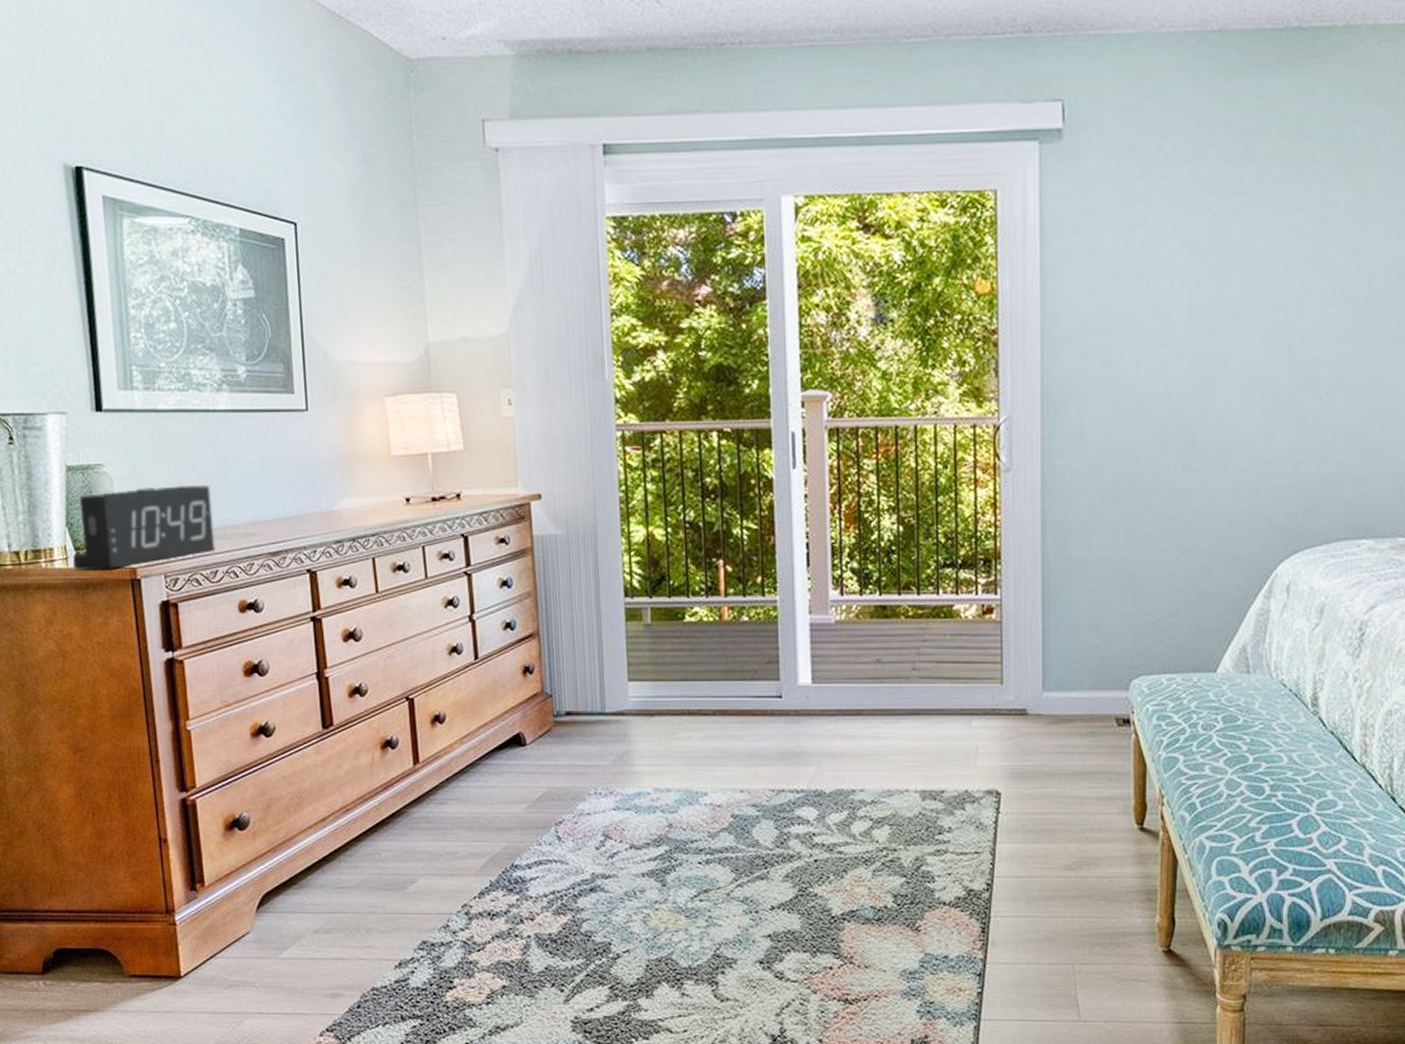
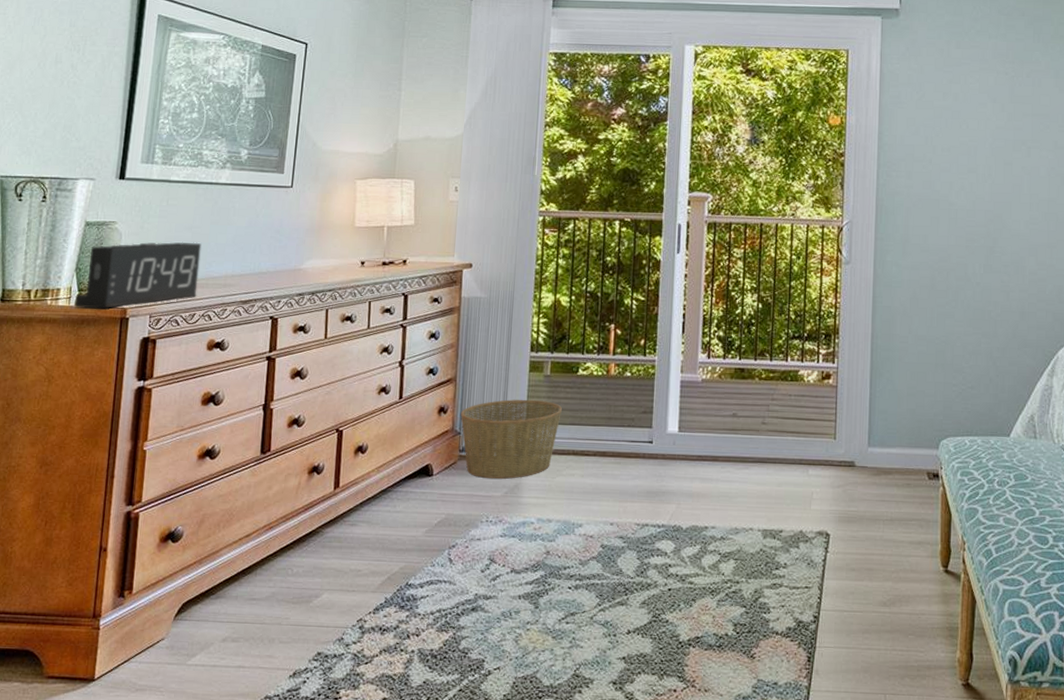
basket: none [550,653,671,745] -> present [461,399,563,479]

